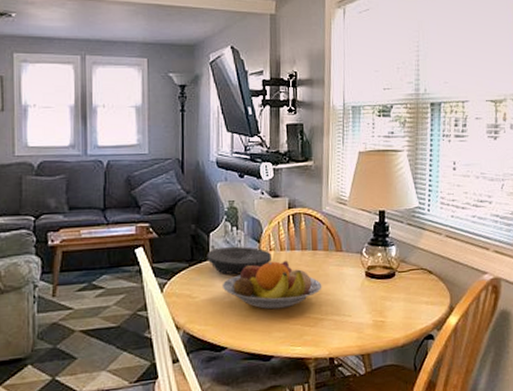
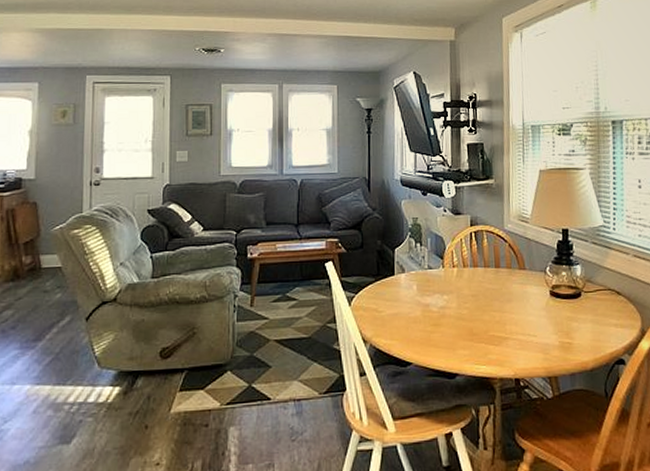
plate: present [207,246,271,275] -> none [392,262,455,291]
fruit bowl: present [221,260,322,310] -> none [406,276,506,327]

